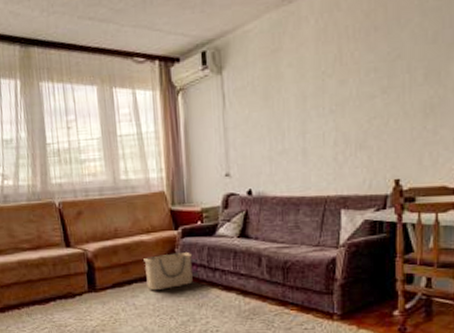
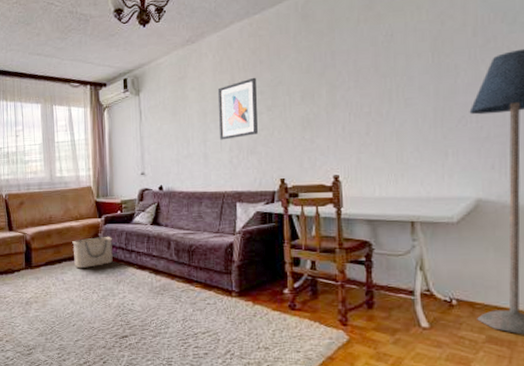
wall art: none [320,49,369,132] -> present [217,77,258,140]

